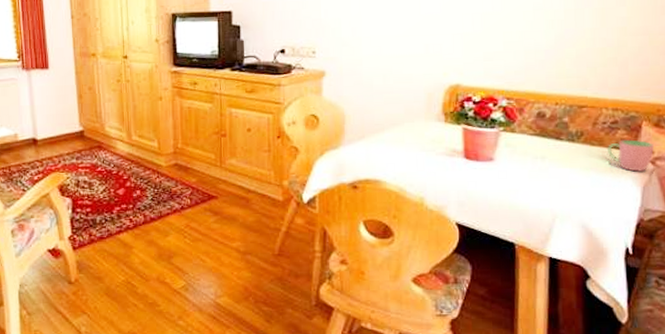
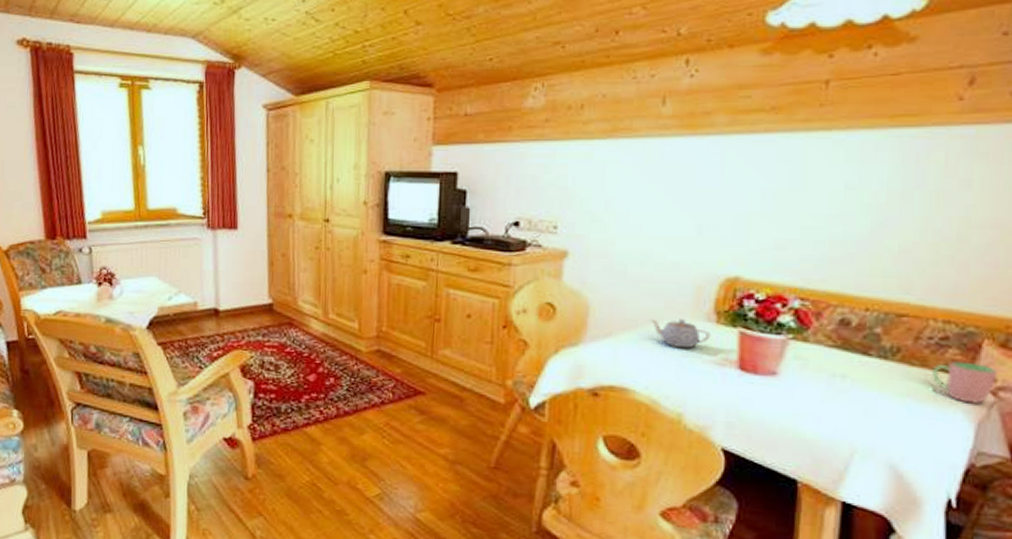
teapot: none [394,120,441,145] -> present [651,318,711,349]

